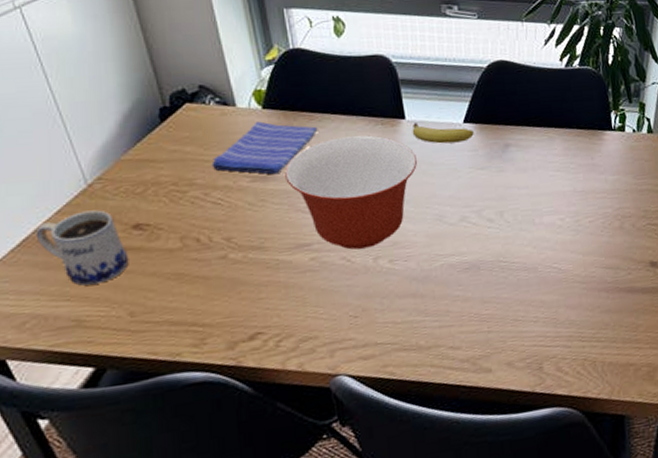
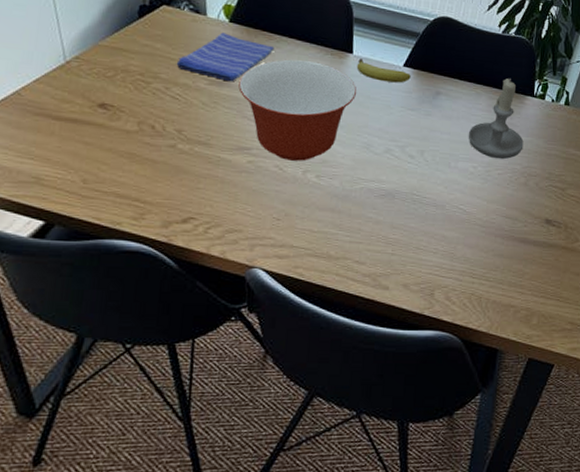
mug: present [35,210,129,286] -> none [13,83,91,149]
candle: none [548,115,611,206] -> present [468,78,524,160]

